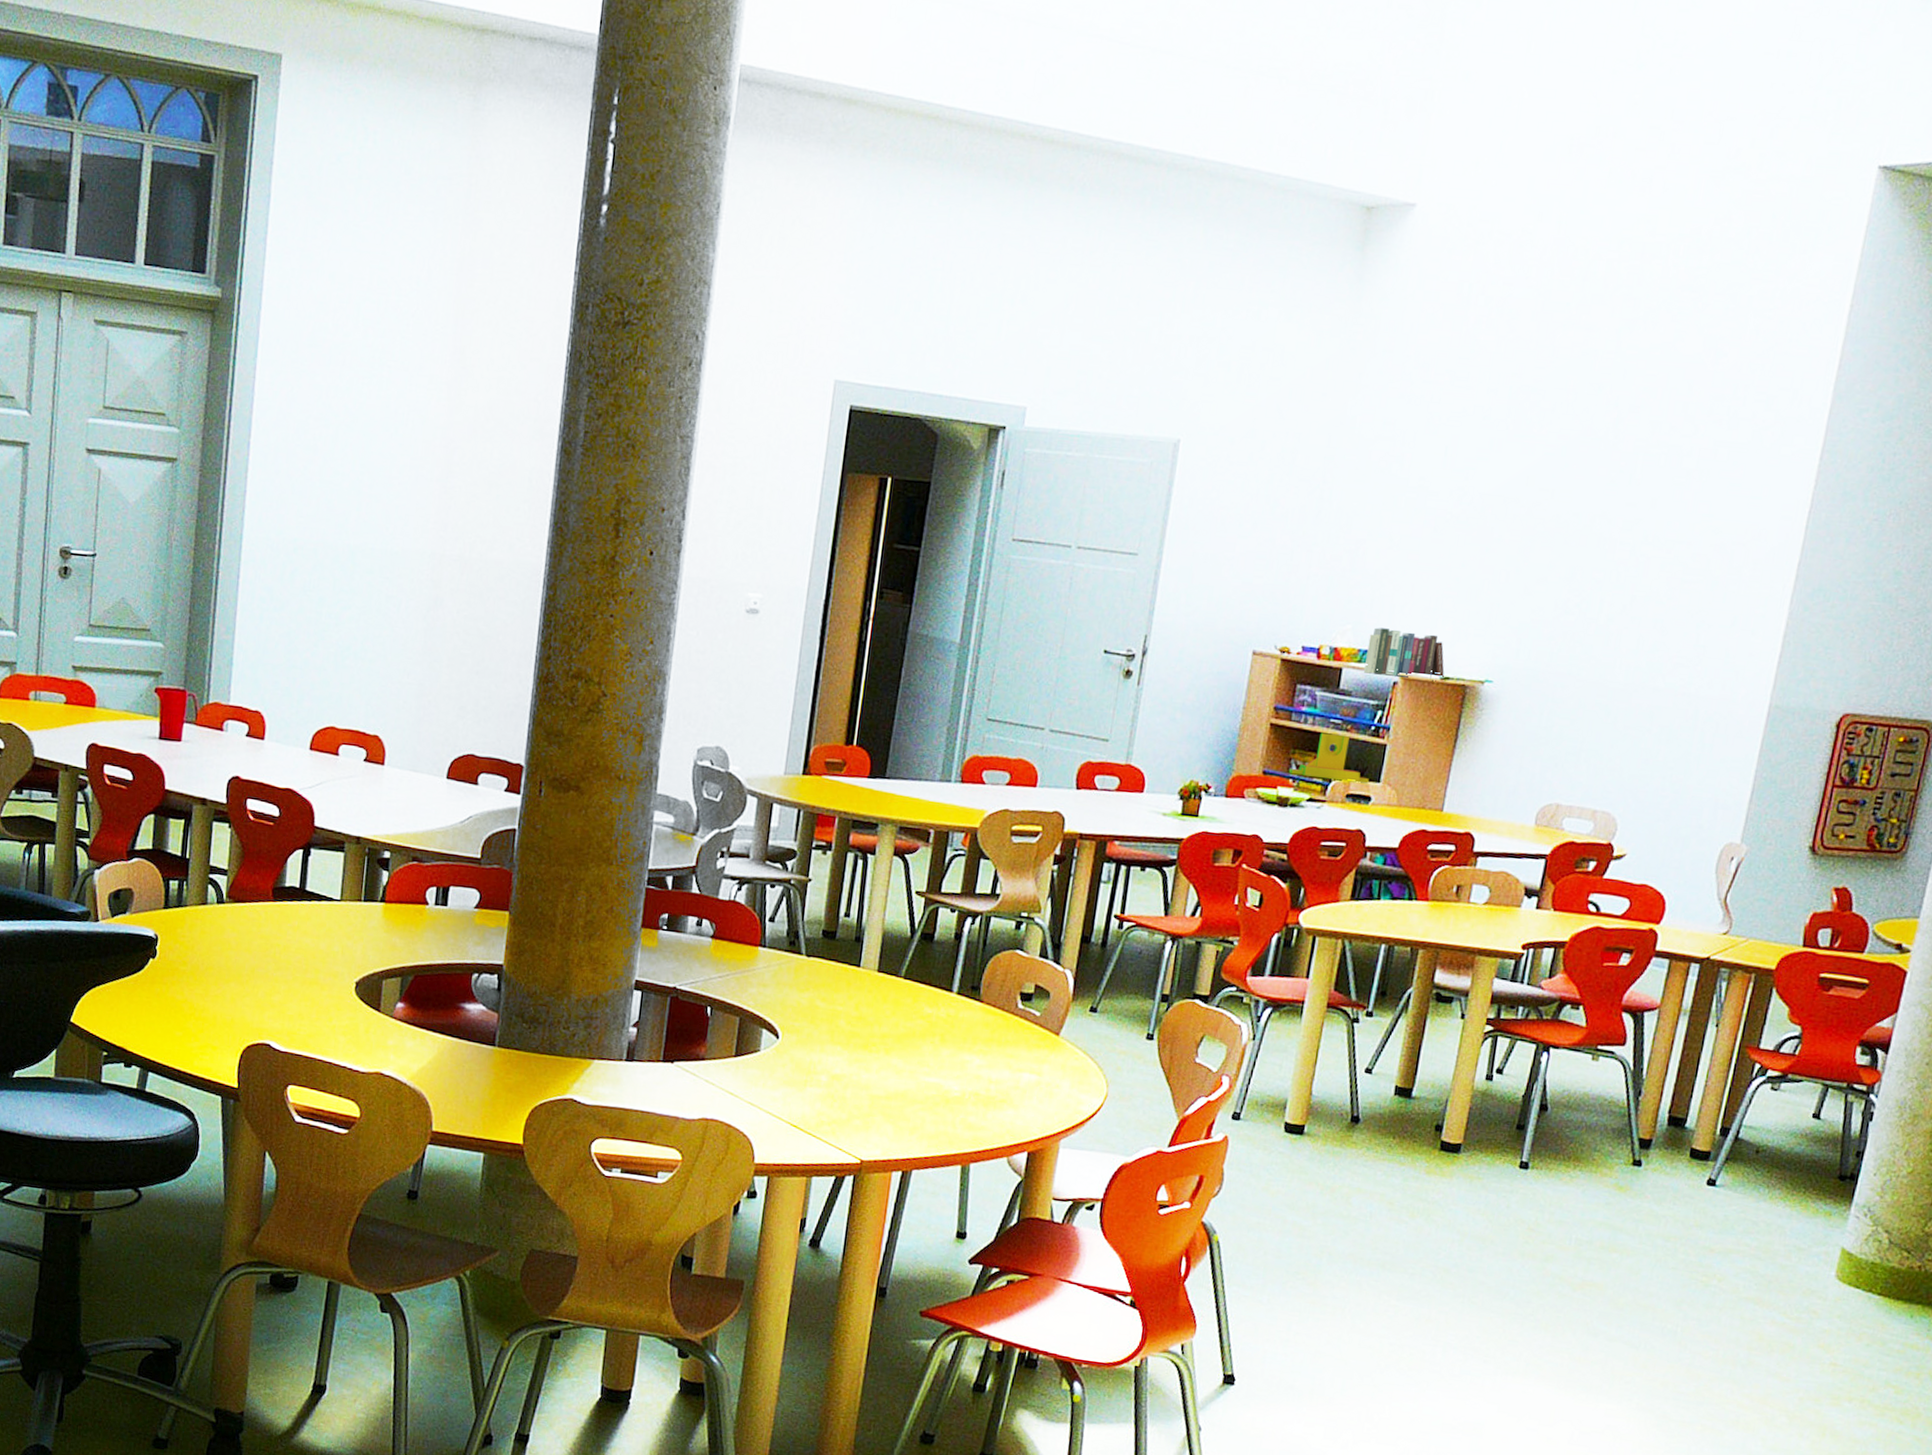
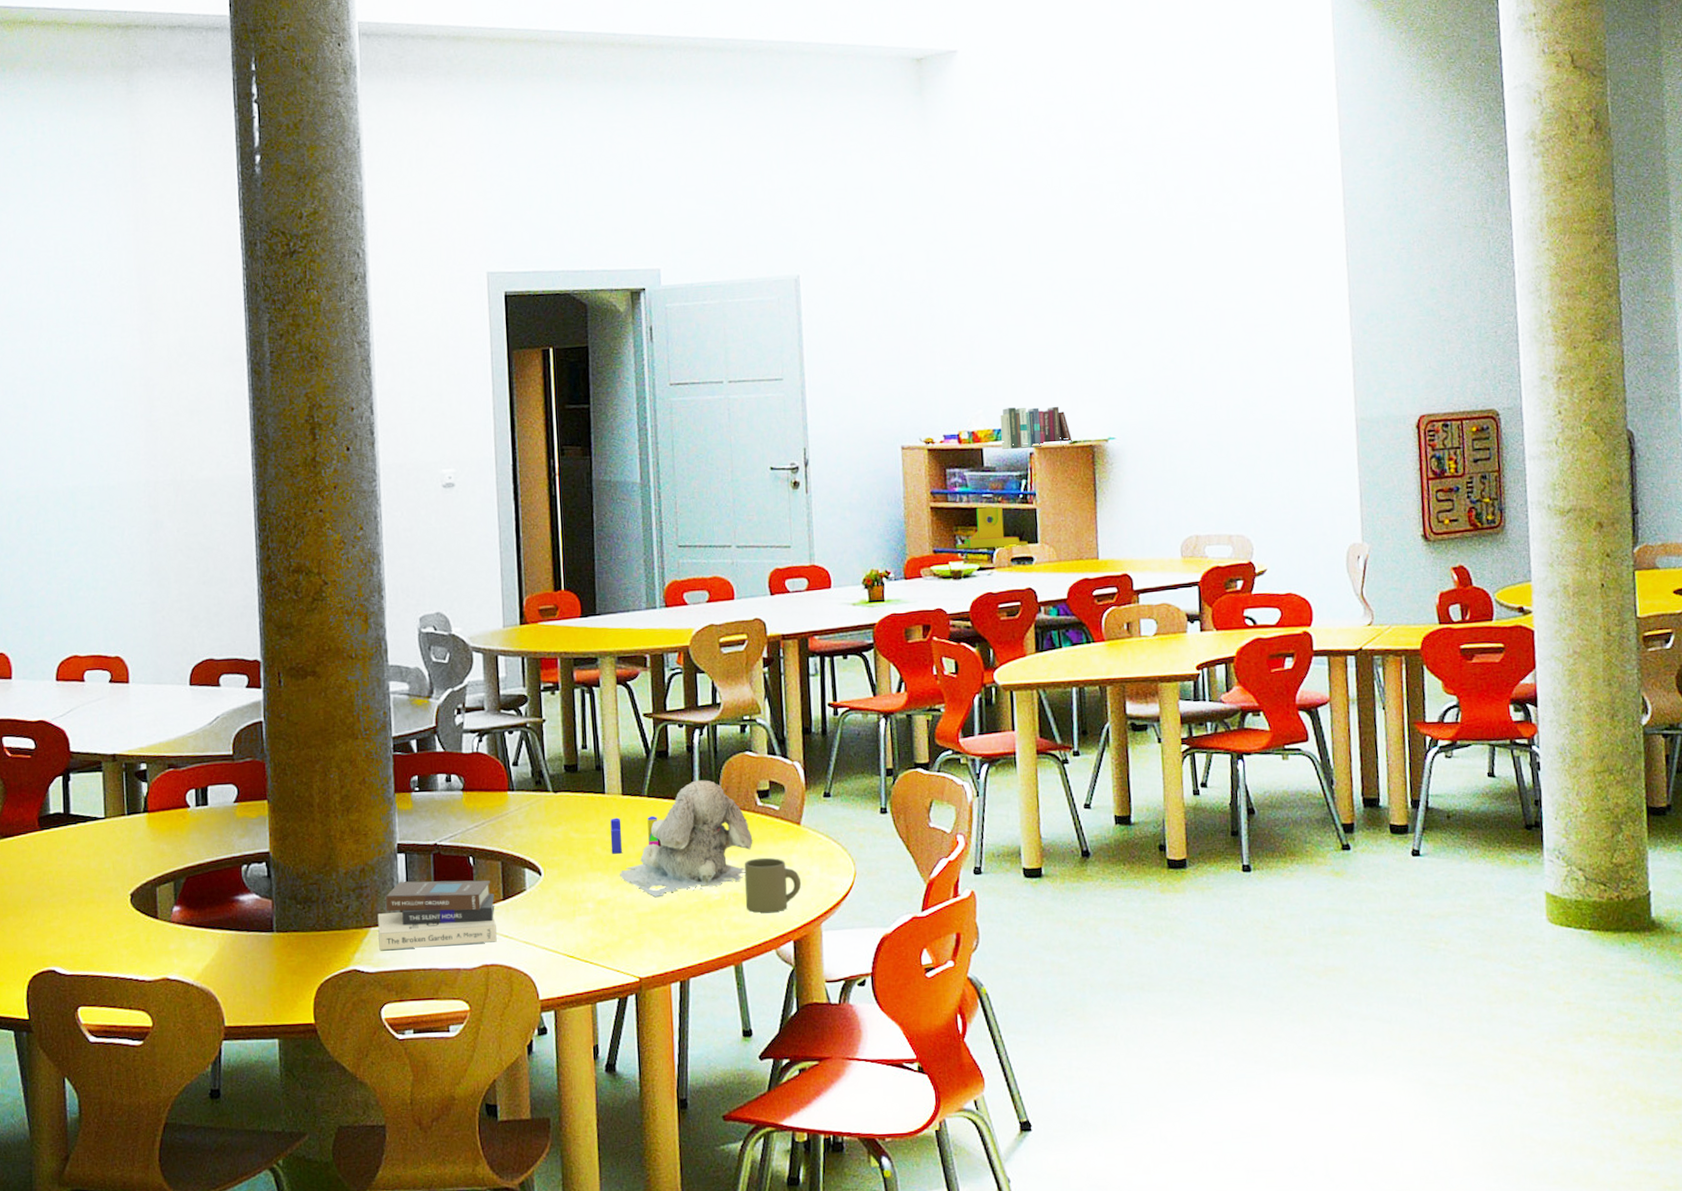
books: none [600,1018,727,1098] -> present [377,880,497,950]
toy blocks: none [855,993,911,1033] -> present [610,815,662,854]
stuffed animal: none [860,970,1006,1085] -> present [620,780,753,898]
mug: none [986,1061,1048,1120] -> present [744,857,802,913]

